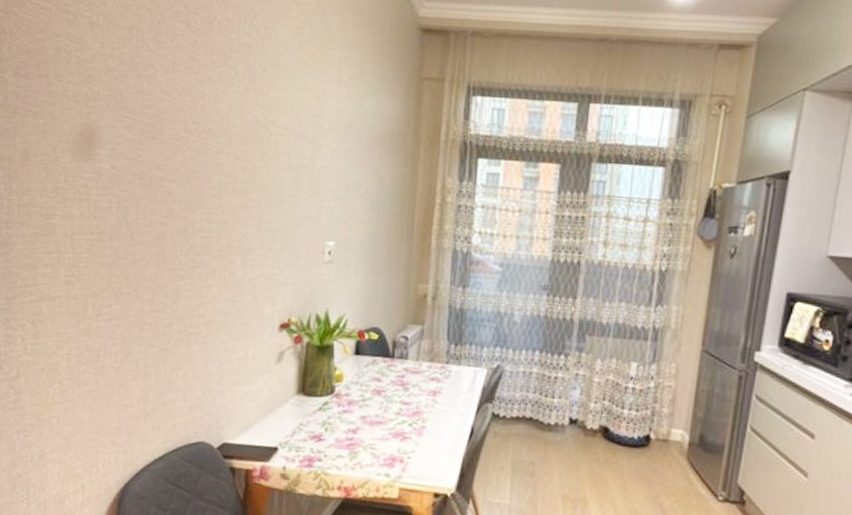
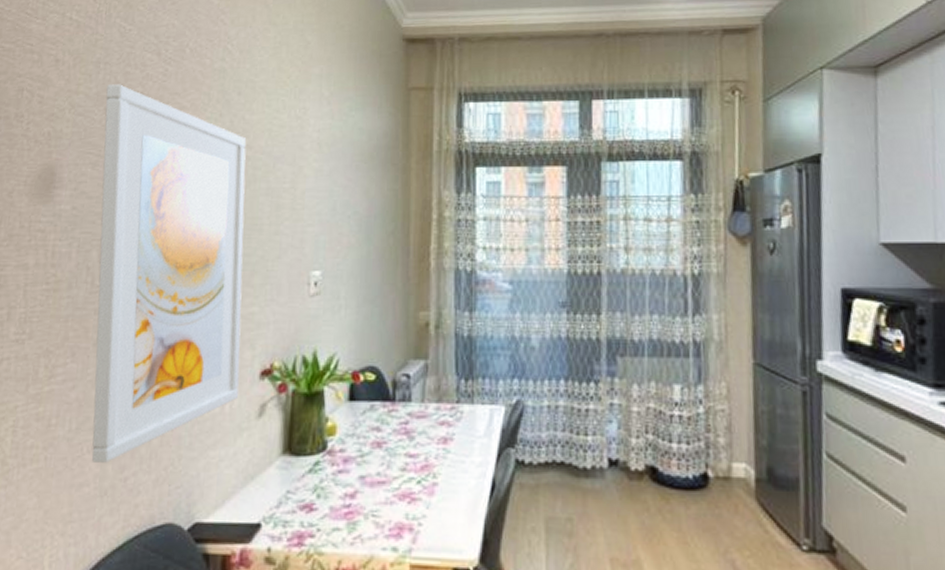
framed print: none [135,51,270,390] -> present [92,84,247,463]

